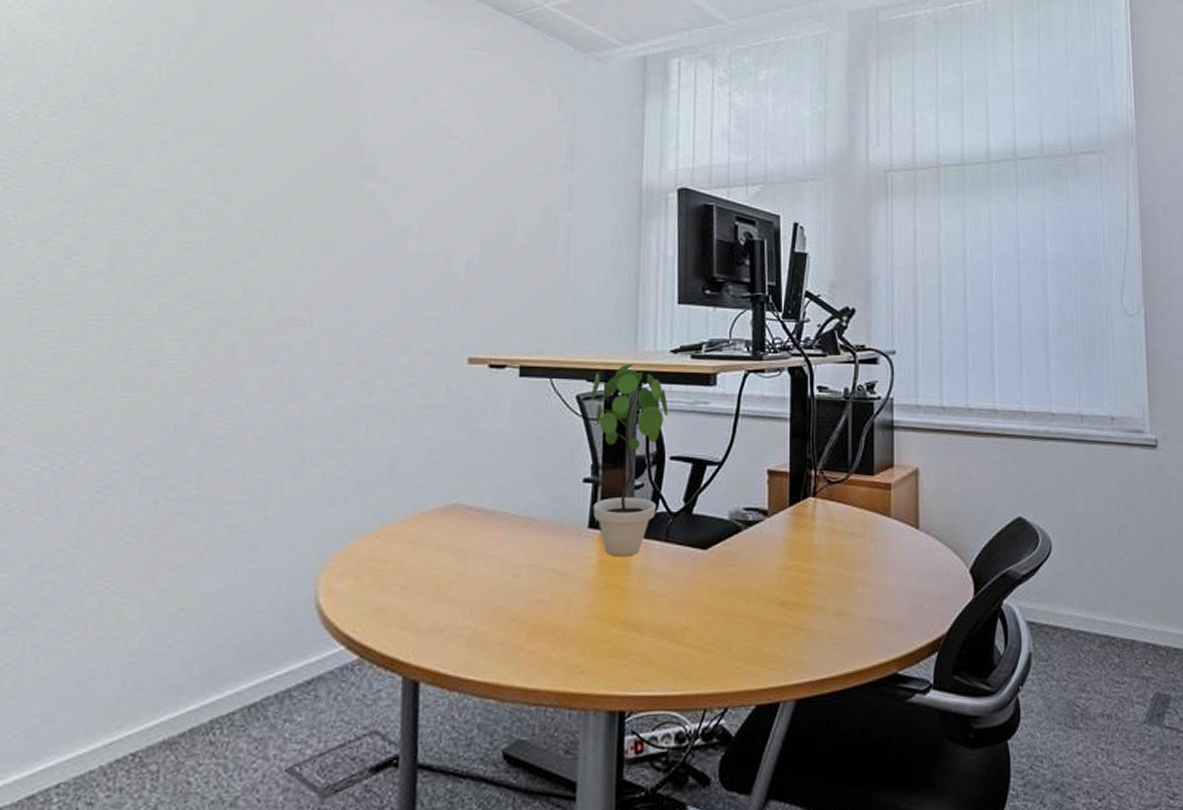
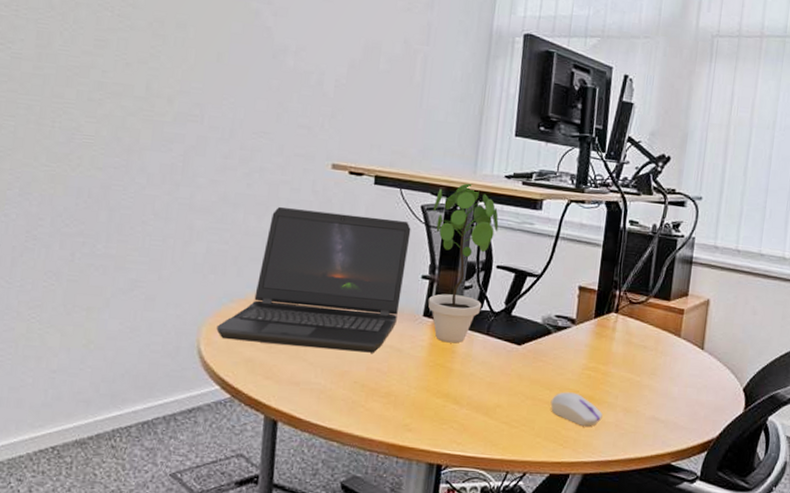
laptop computer: none [338,415,567,586] -> present [216,206,411,353]
computer mouse: none [748,599,811,640] -> present [550,392,603,426]

